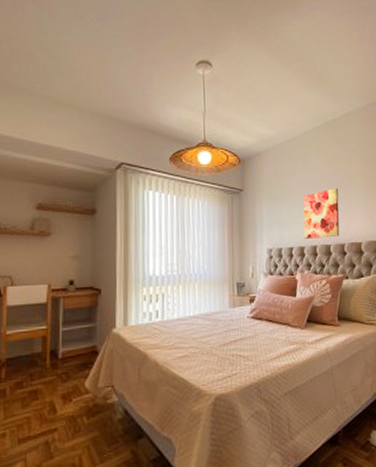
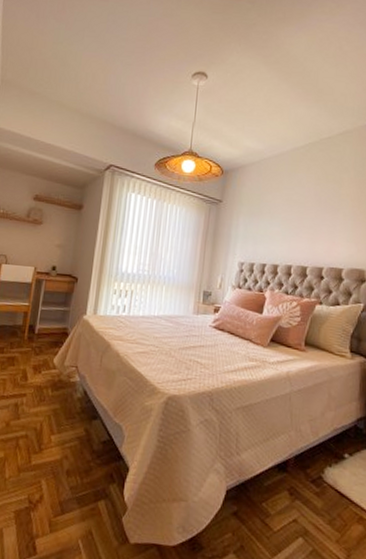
wall art: present [303,188,340,239] -> none [280,208,324,259]

